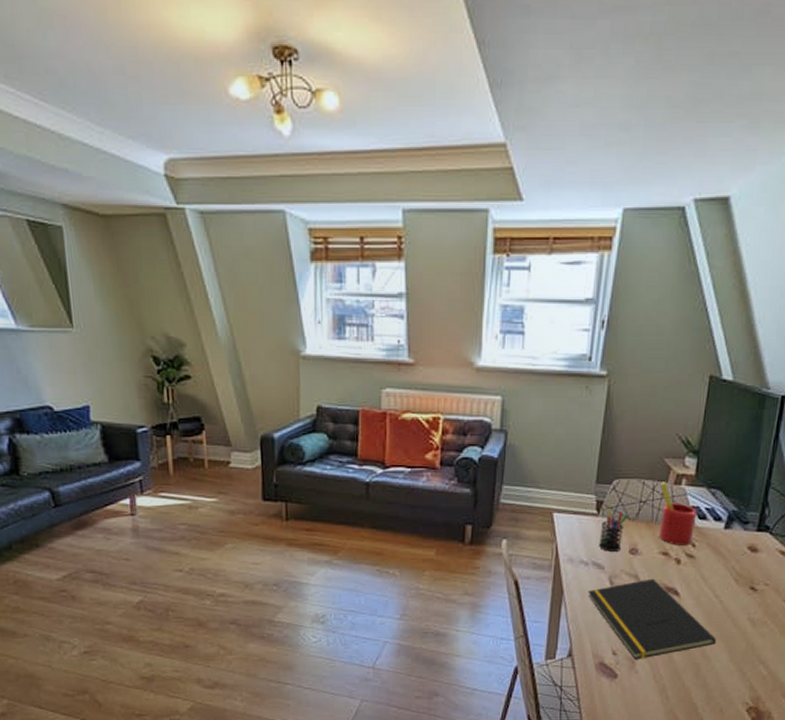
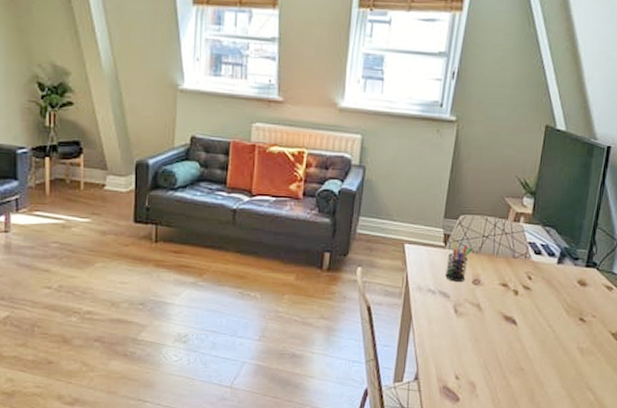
notepad: present [588,578,716,660] -> none [434,308,549,384]
straw: present [659,481,697,546] -> none [500,218,534,278]

